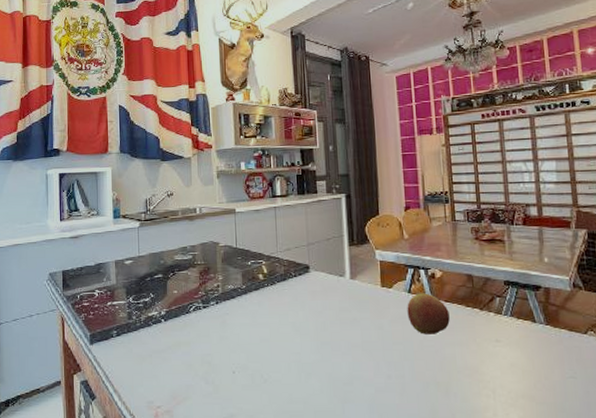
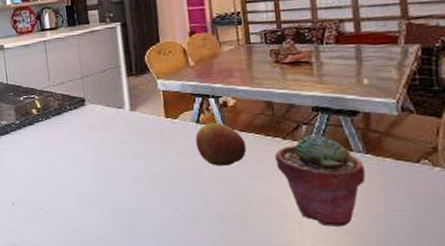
potted succulent: none [474,307,546,393] -> present [275,135,366,227]

